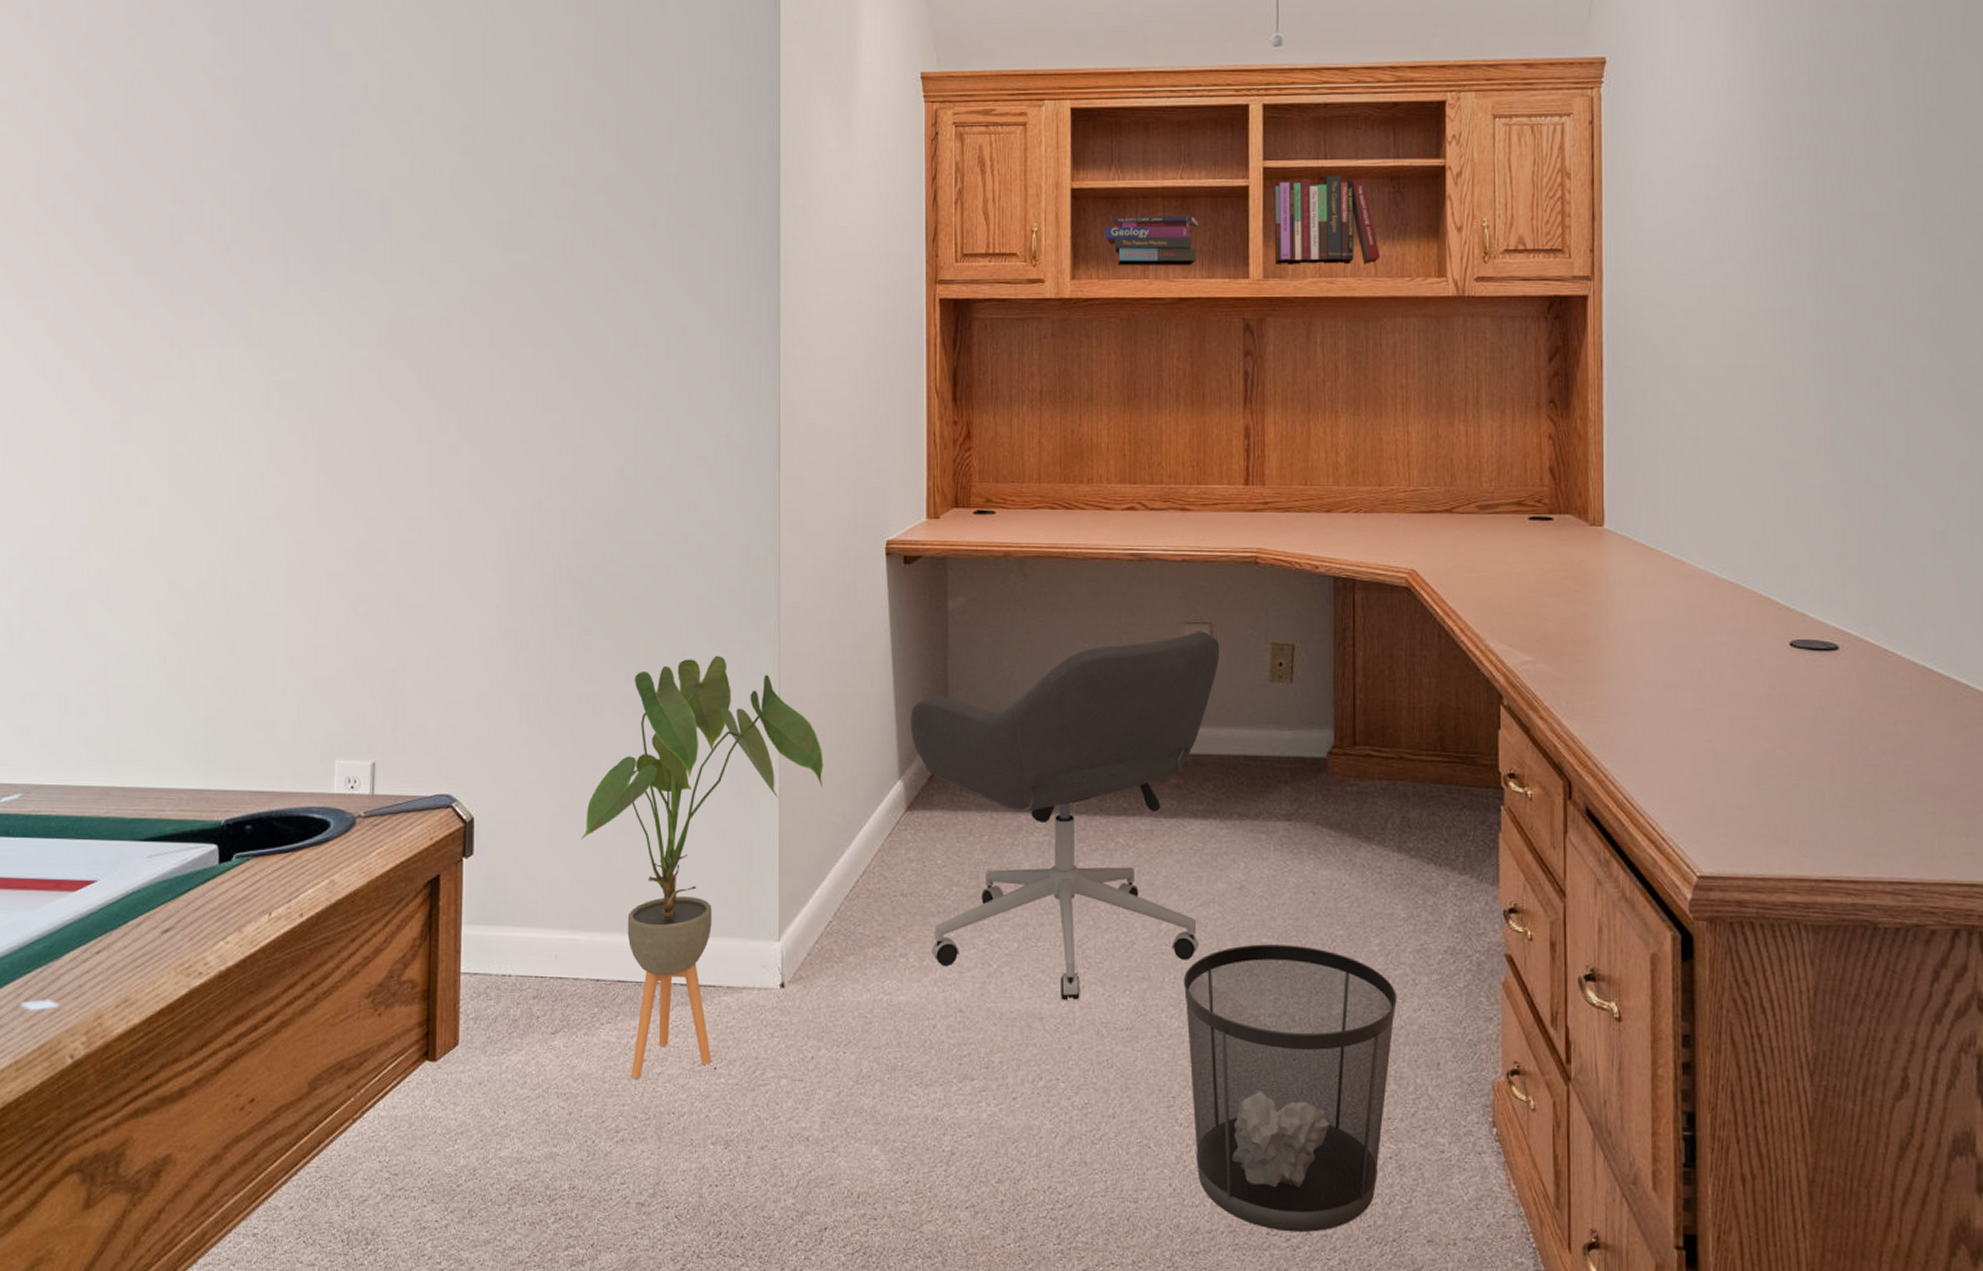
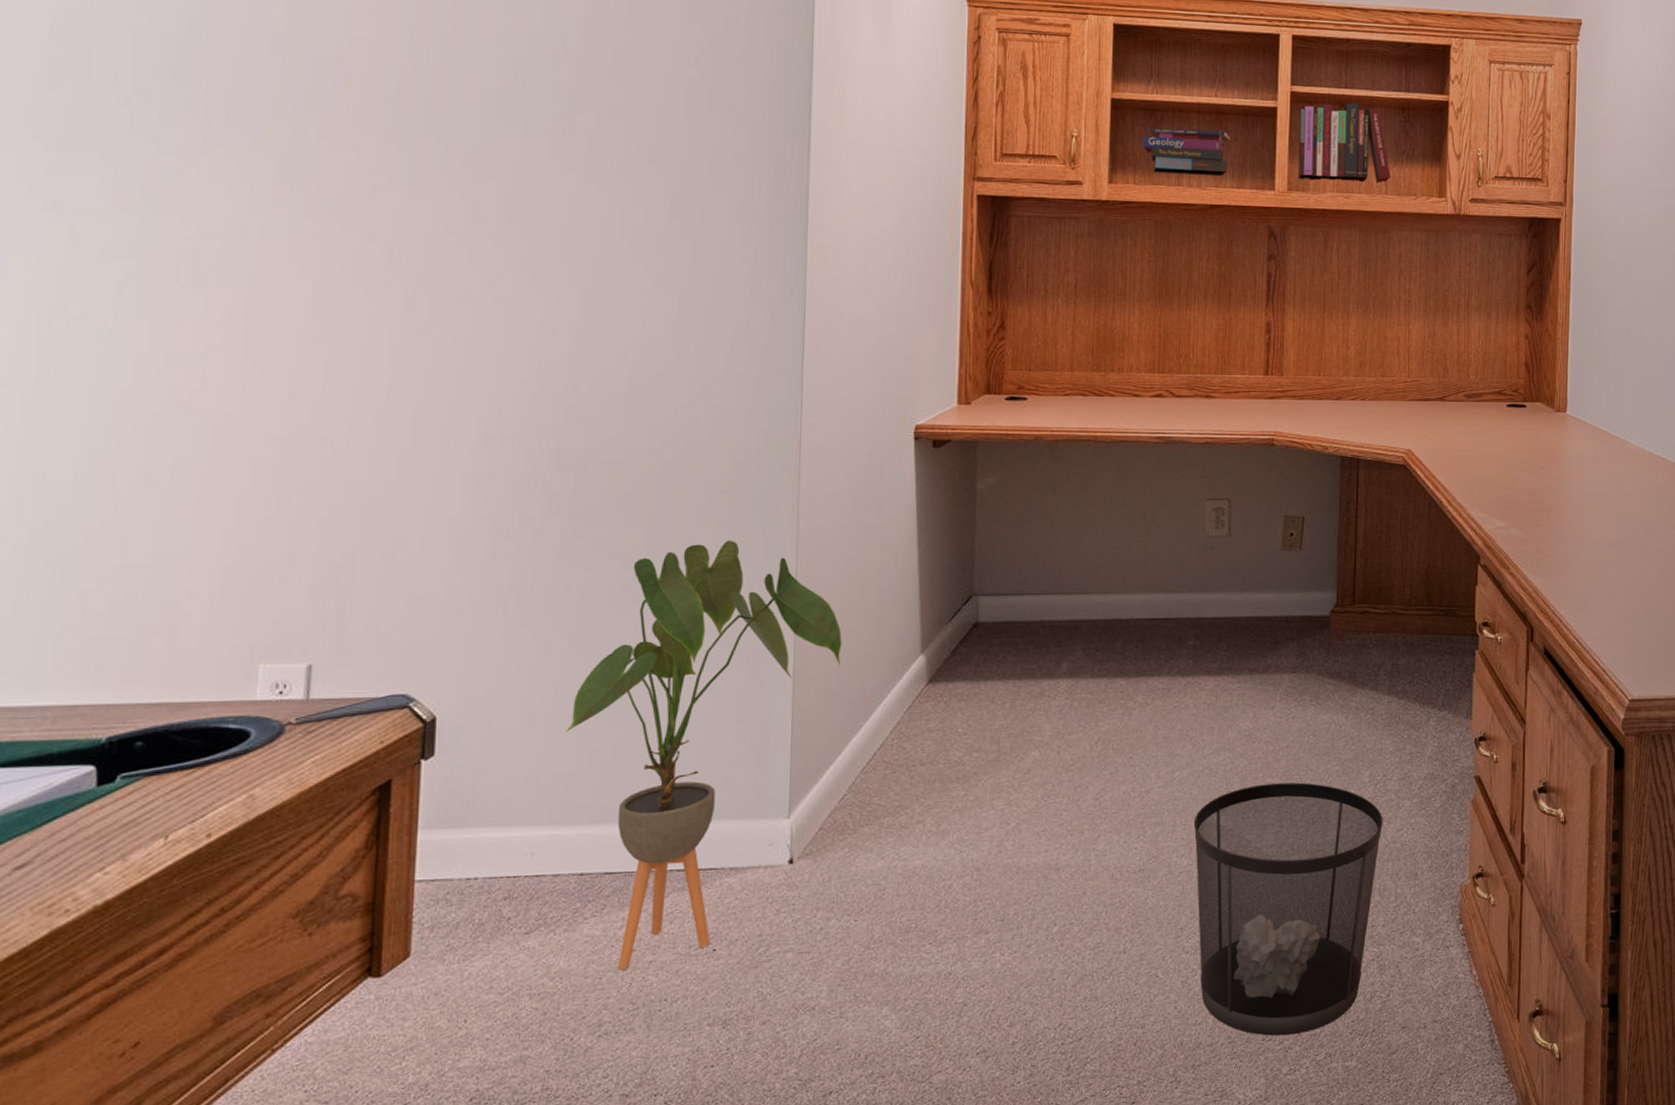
office chair: present [910,631,1220,1000] -> none [934,506,1238,850]

